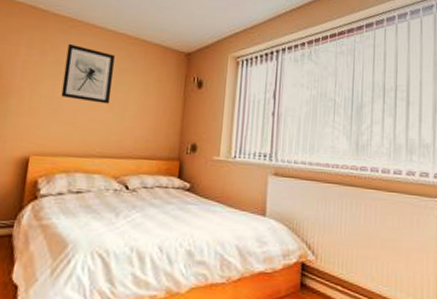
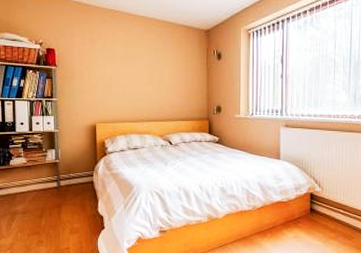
wall art: present [61,43,115,104] -> none [111,31,150,79]

